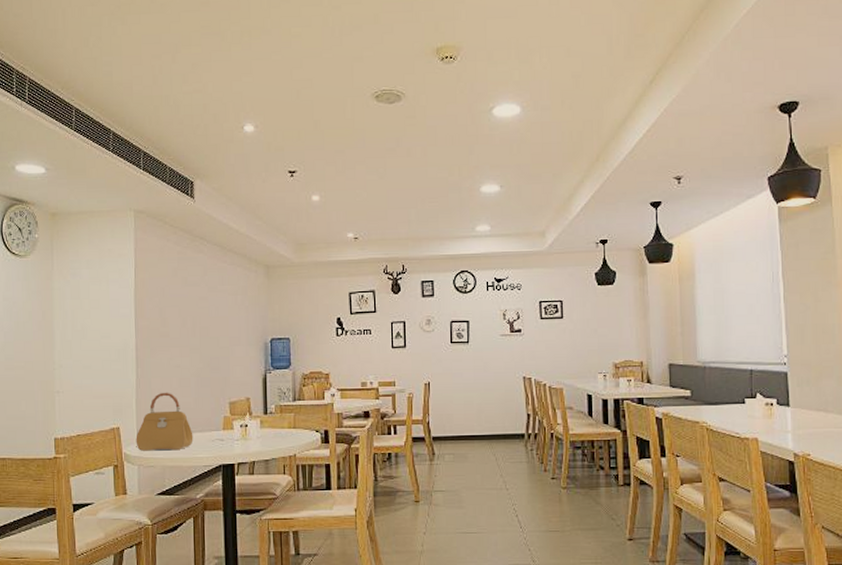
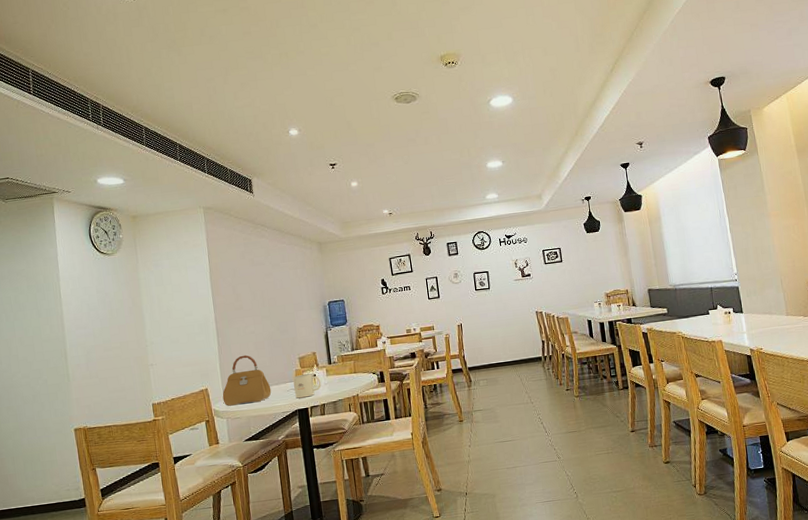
mug: none [220,423,253,451] -> present [293,374,321,399]

